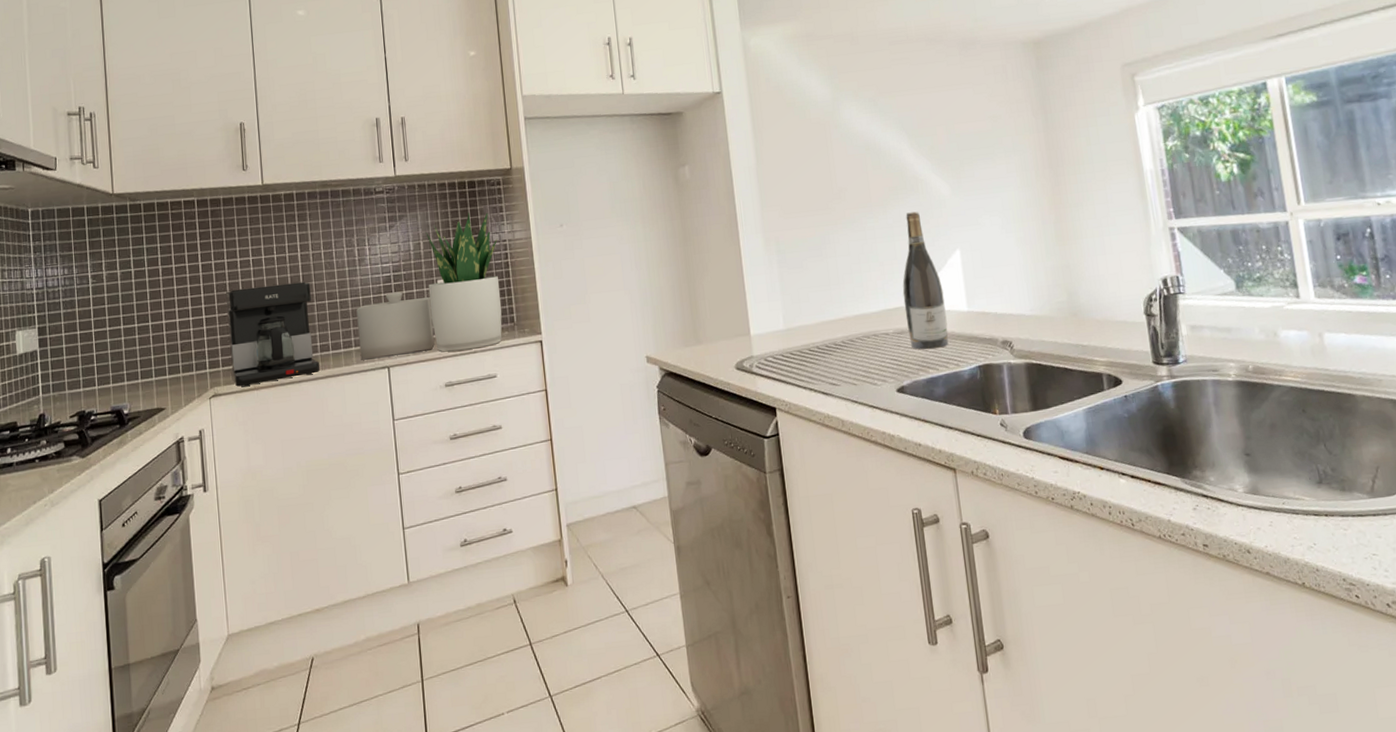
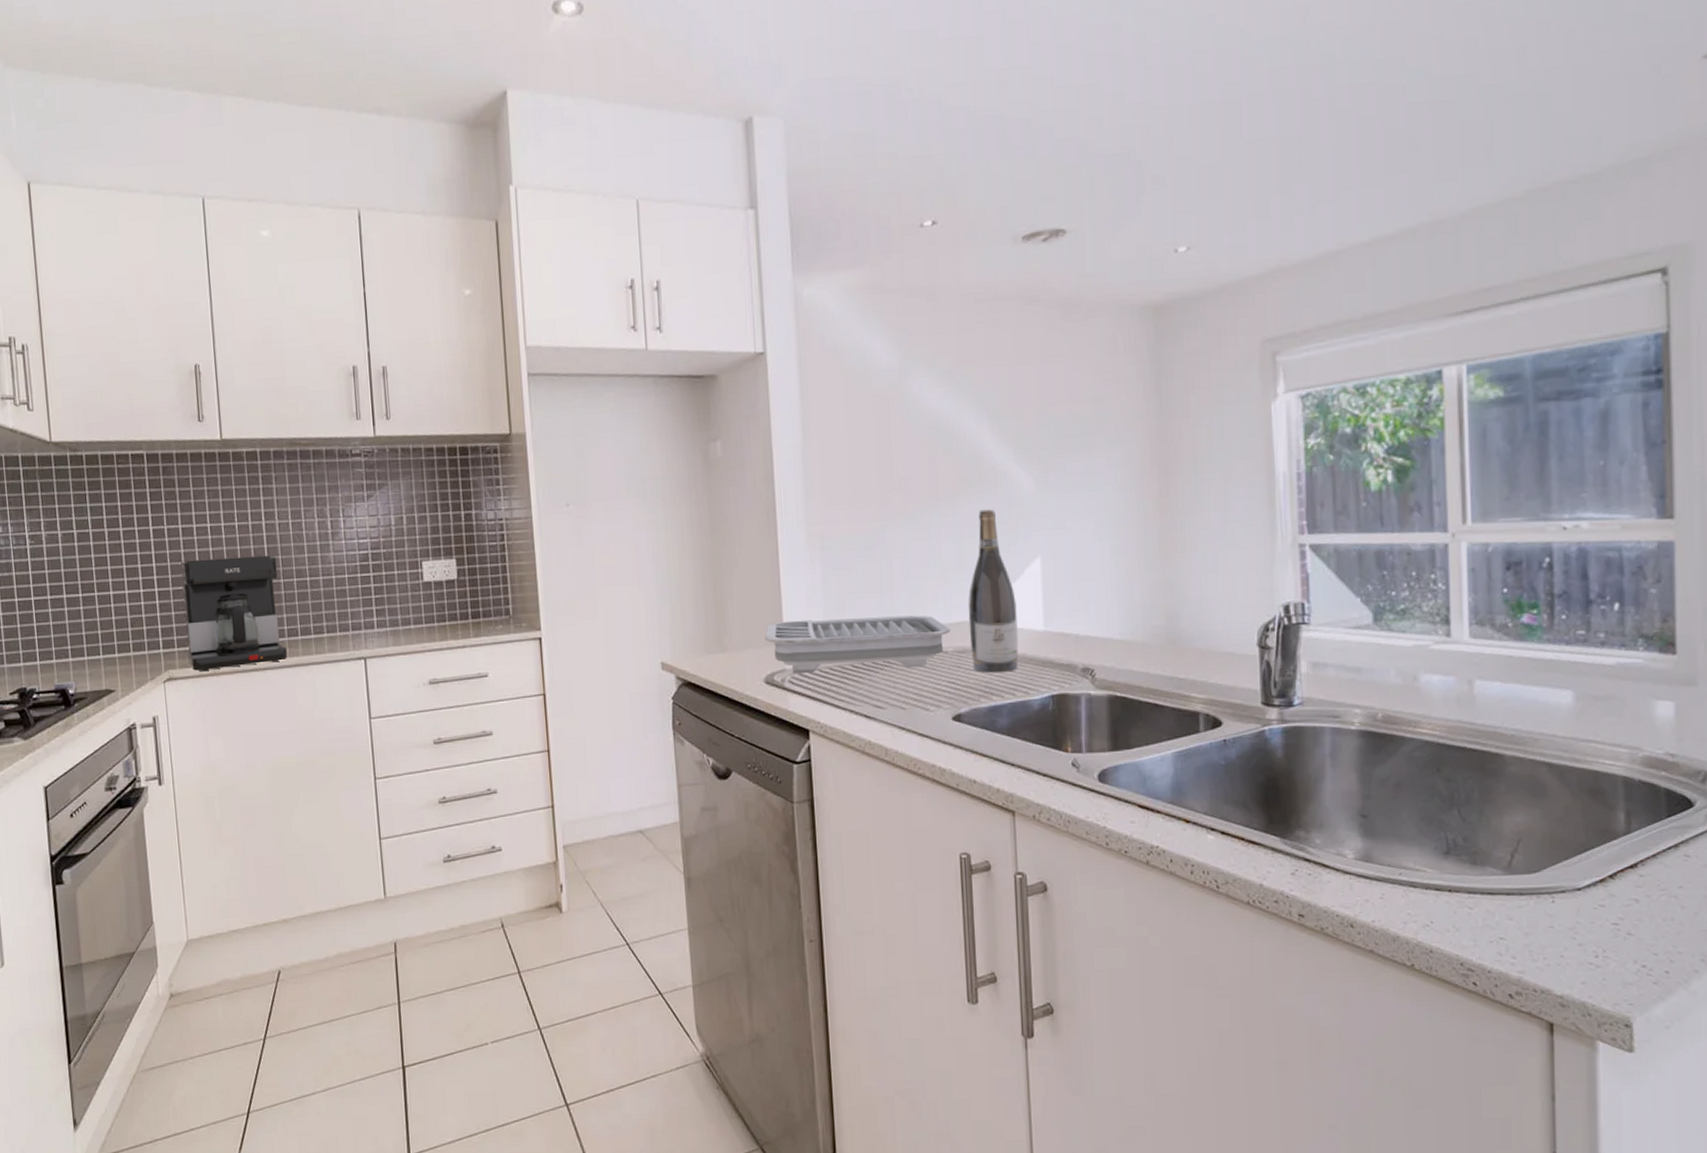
canister: present [356,292,435,360] -> none [329,572,418,649]
planter: present [425,213,503,352] -> none [409,484,496,645]
dish rack: none [734,303,890,360] -> present [765,615,951,674]

